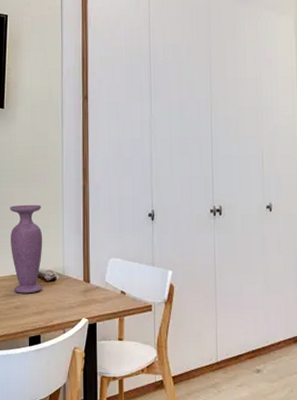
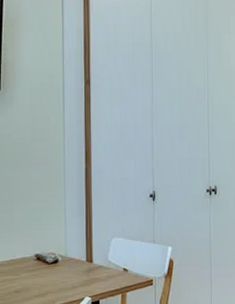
vase: present [9,204,43,294] -> none [8,188,44,278]

